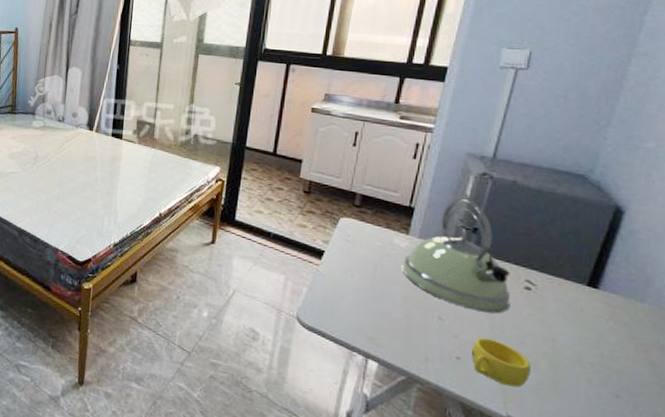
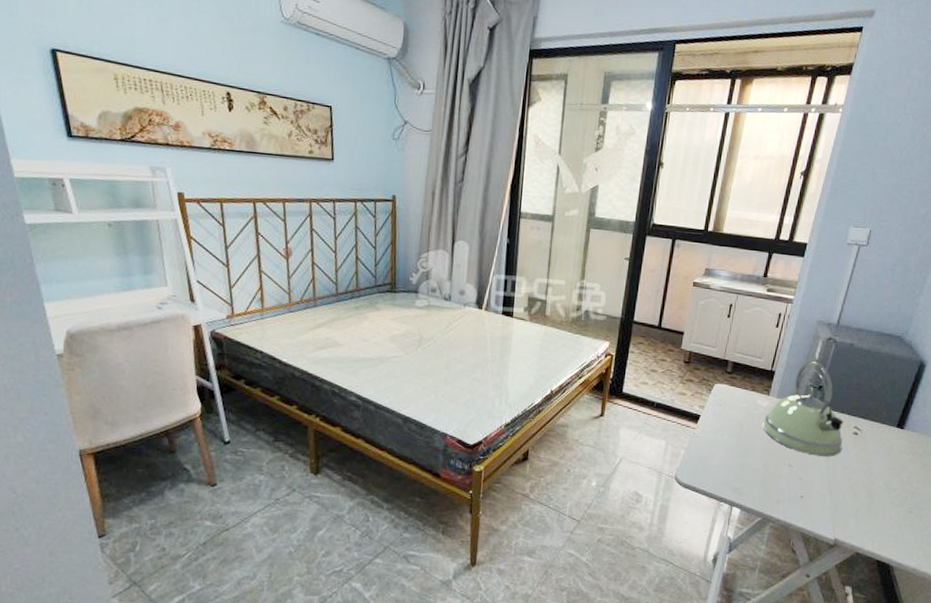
cup: present [471,337,531,388] -> none [811,477,854,515]

